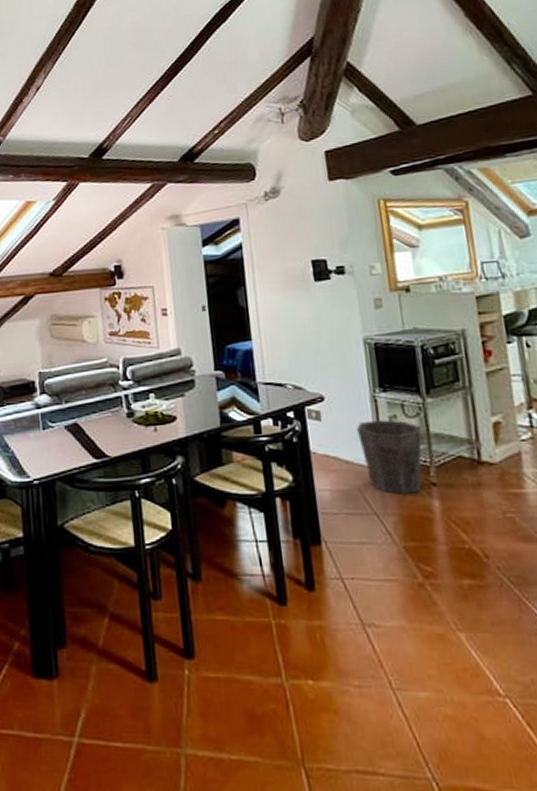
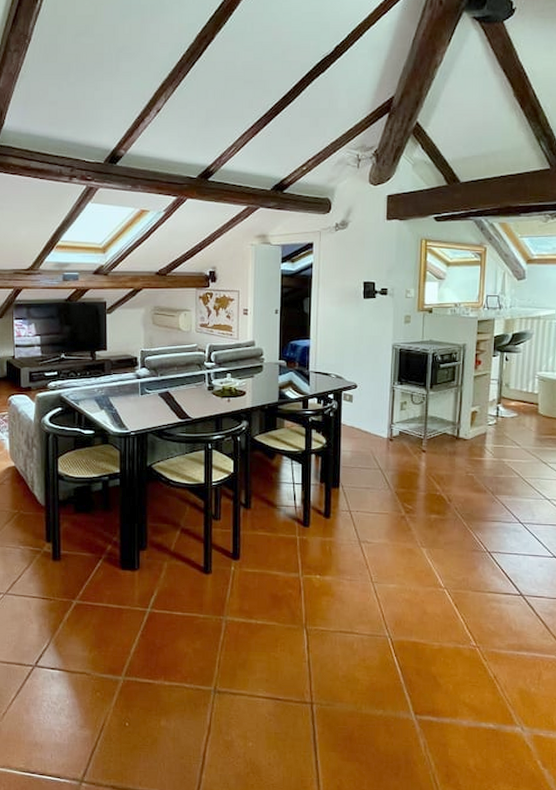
waste bin: present [357,419,422,494] -> none [377,404,422,457]

